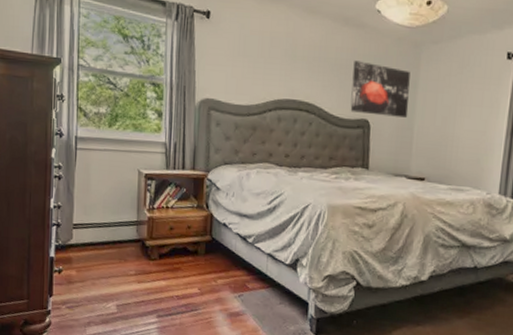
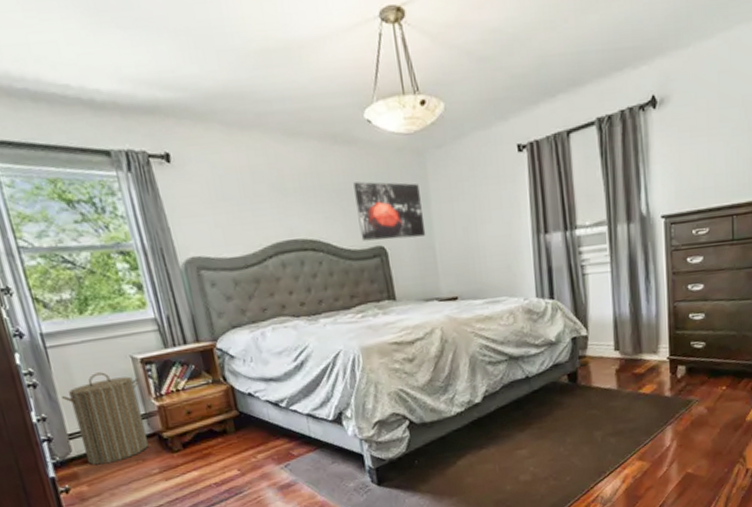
laundry hamper: none [77,178,140,257] -> present [62,372,149,465]

